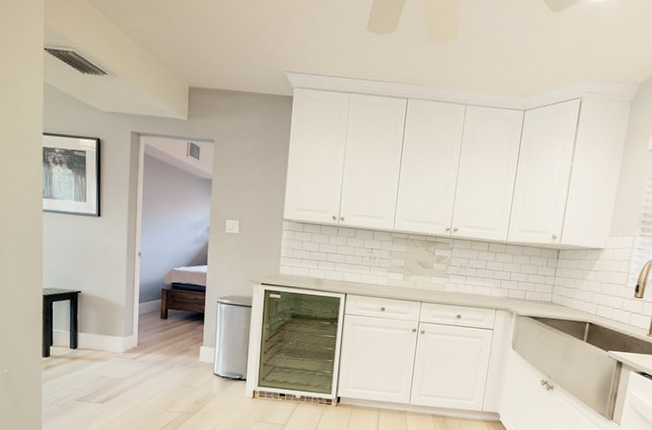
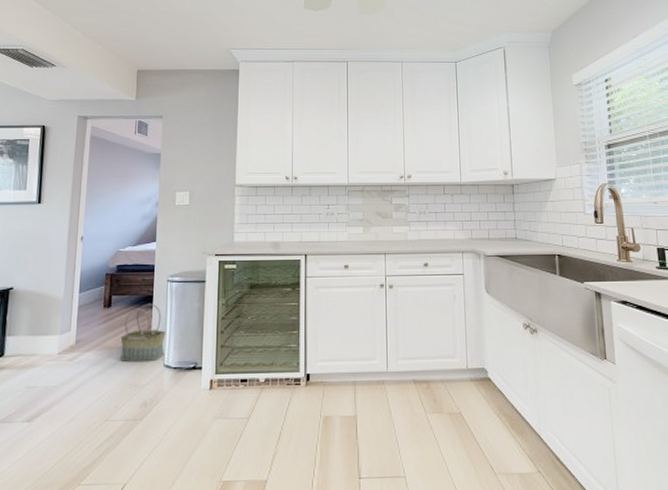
basket: none [176,319,216,369] -> present [120,303,166,361]

